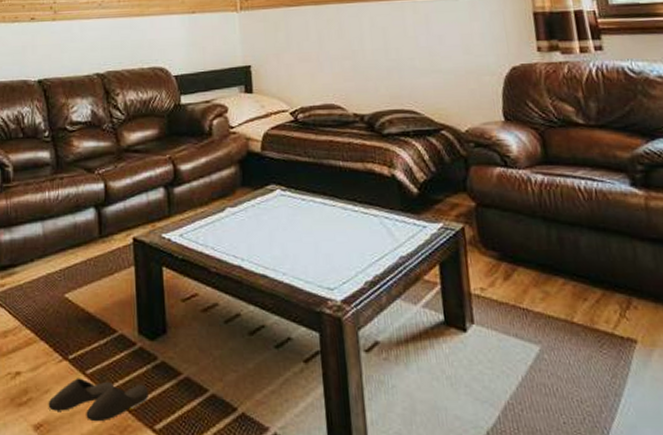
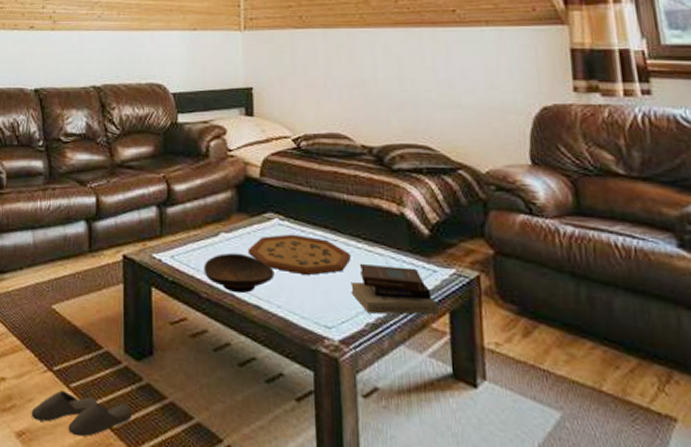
decorative bowl: none [211,226,279,265] -> present [203,252,275,294]
decorative tray: none [252,203,349,241] -> present [247,234,351,275]
books: none [349,225,429,272] -> present [351,264,438,315]

